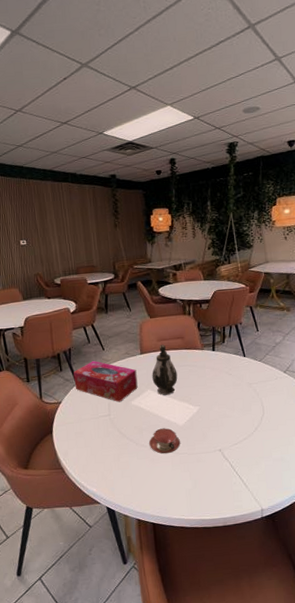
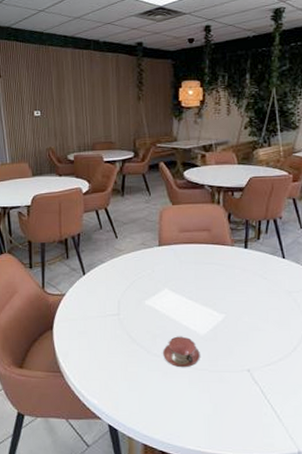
tissue box: present [73,360,138,403] -> none [81,249,154,301]
teapot: present [152,344,178,395] -> none [170,236,201,297]

